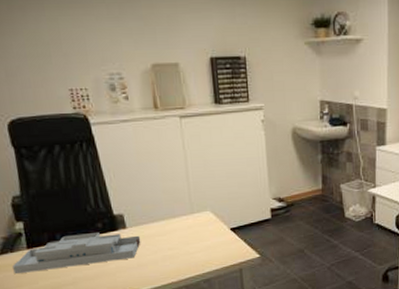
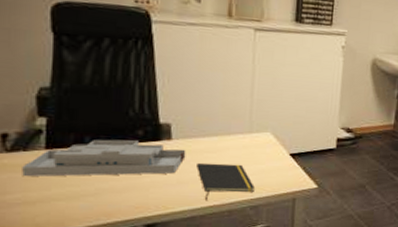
notepad: none [151,243,205,278] -> present [196,162,255,200]

